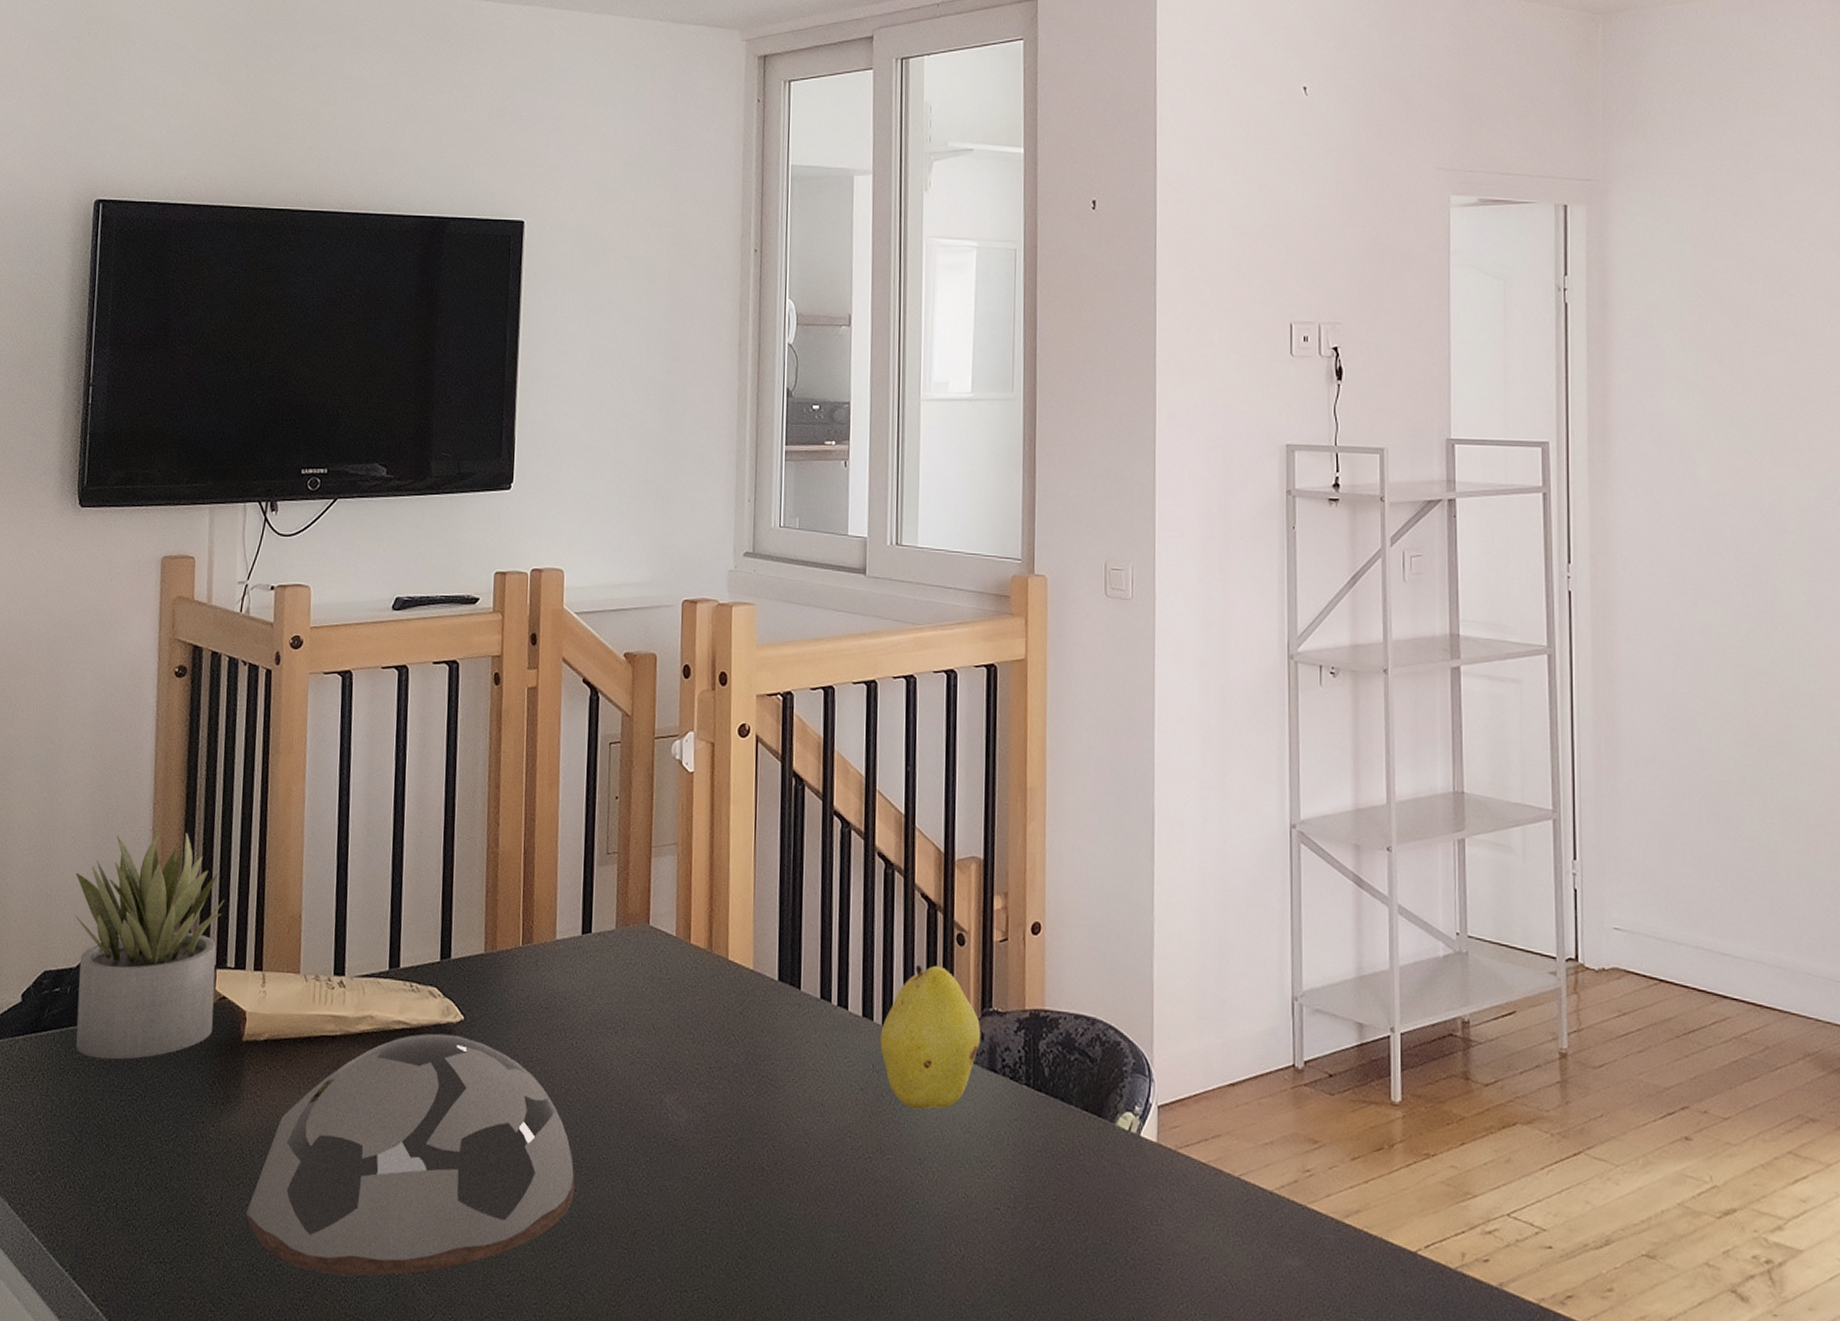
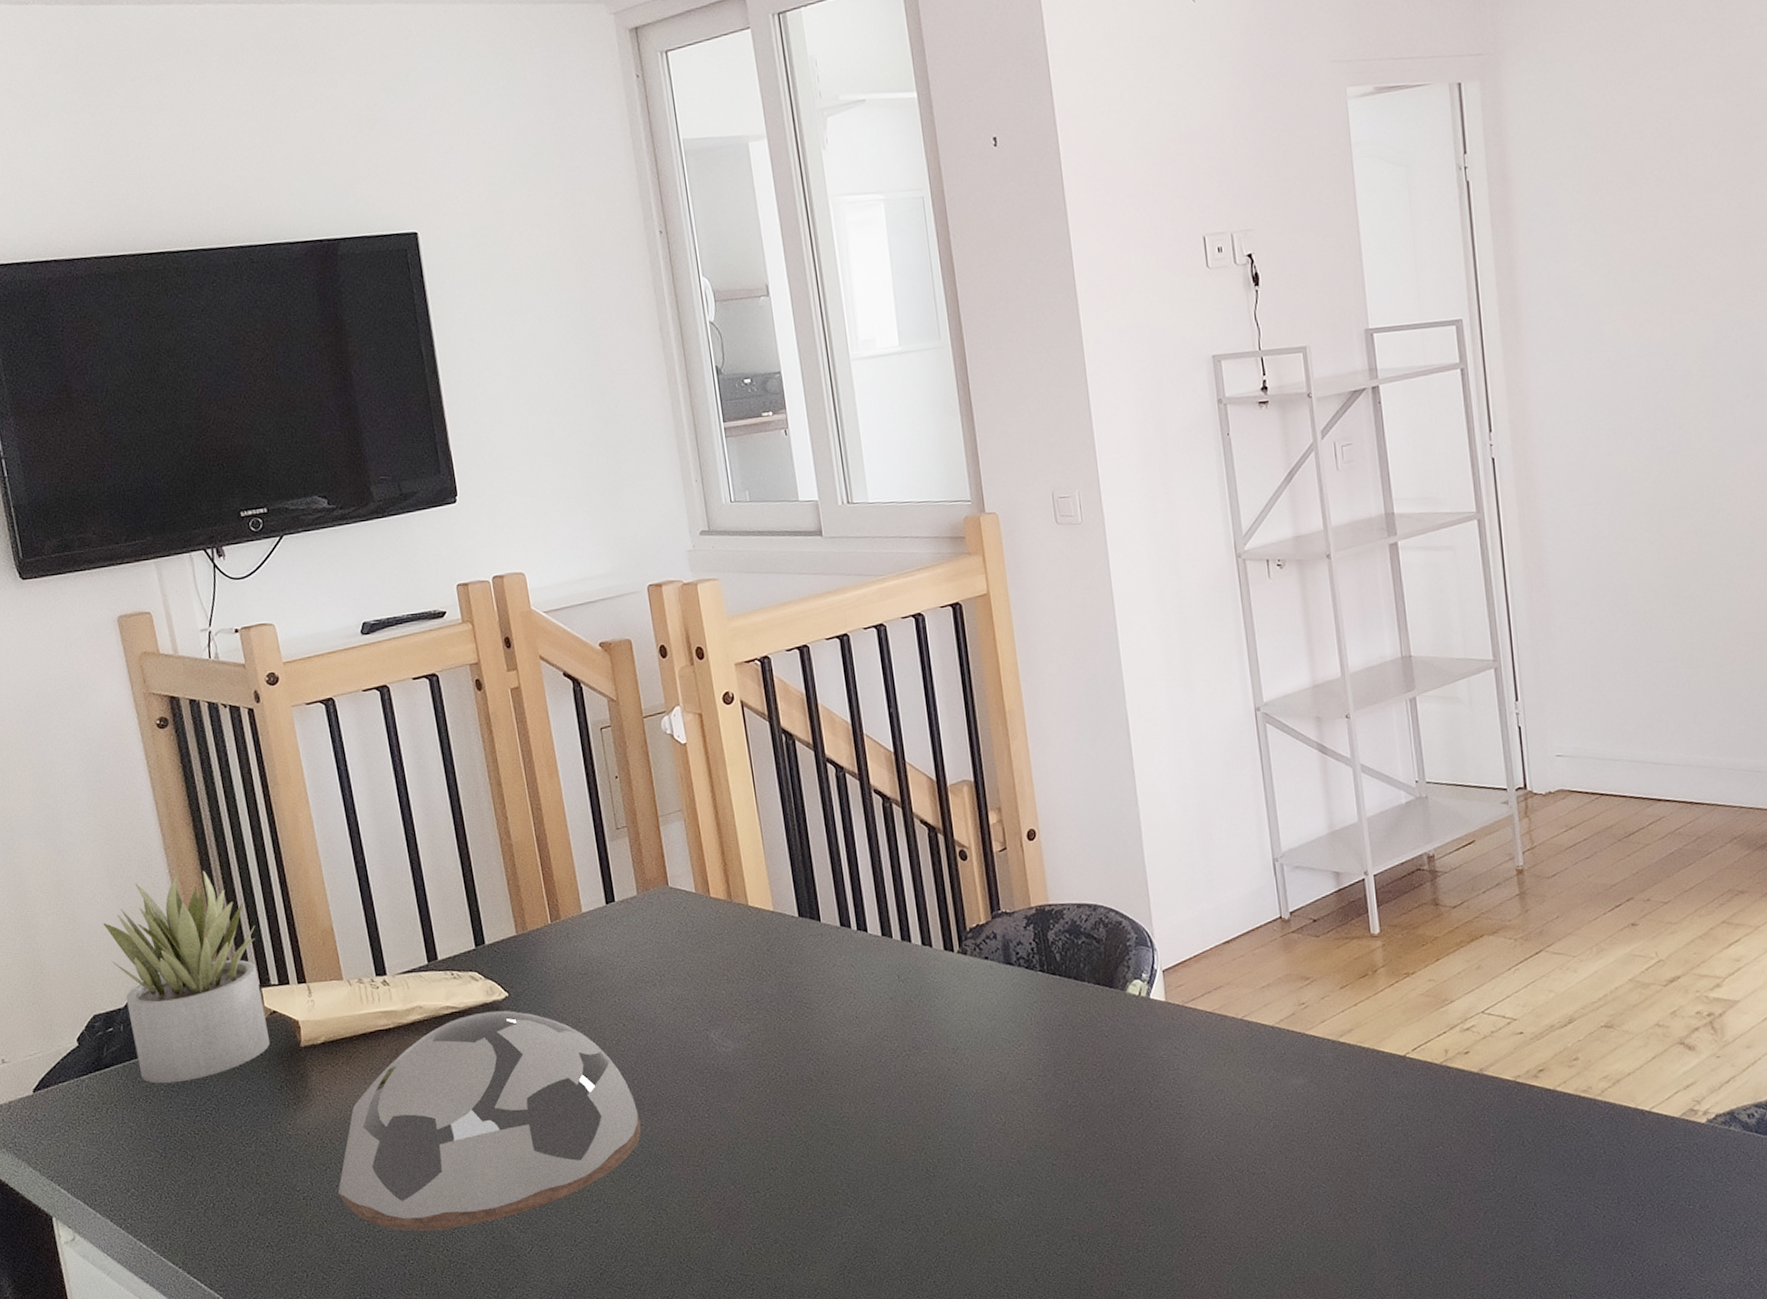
fruit: present [880,965,981,1110] -> none [901,882,994,1008]

